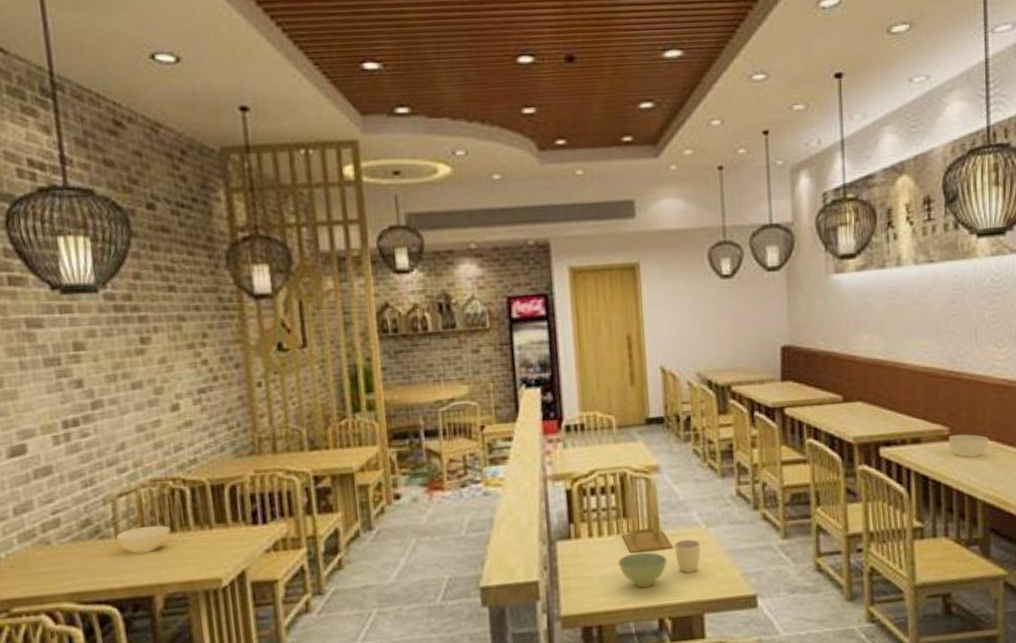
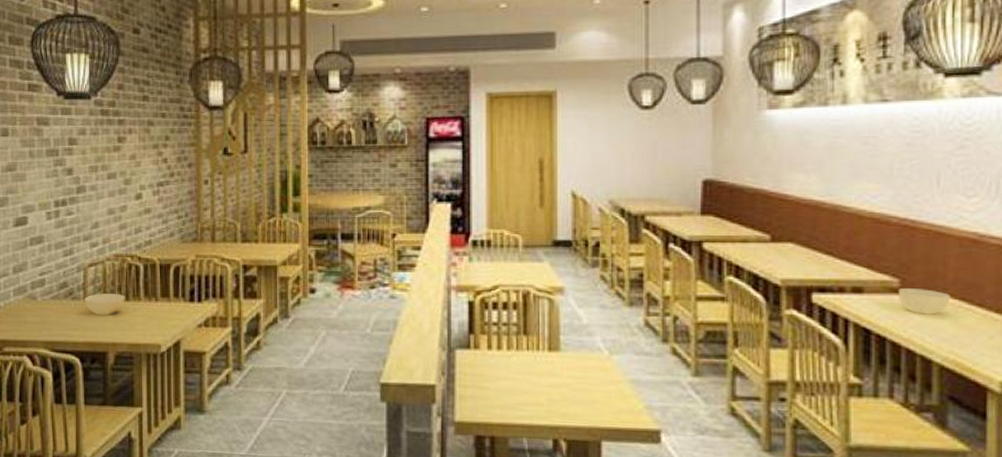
bowl: present [618,552,667,588] -> none [515,370,566,406]
napkin holder: present [621,513,673,553] -> none [520,333,573,371]
cup: present [674,539,701,573] -> none [574,364,601,398]

